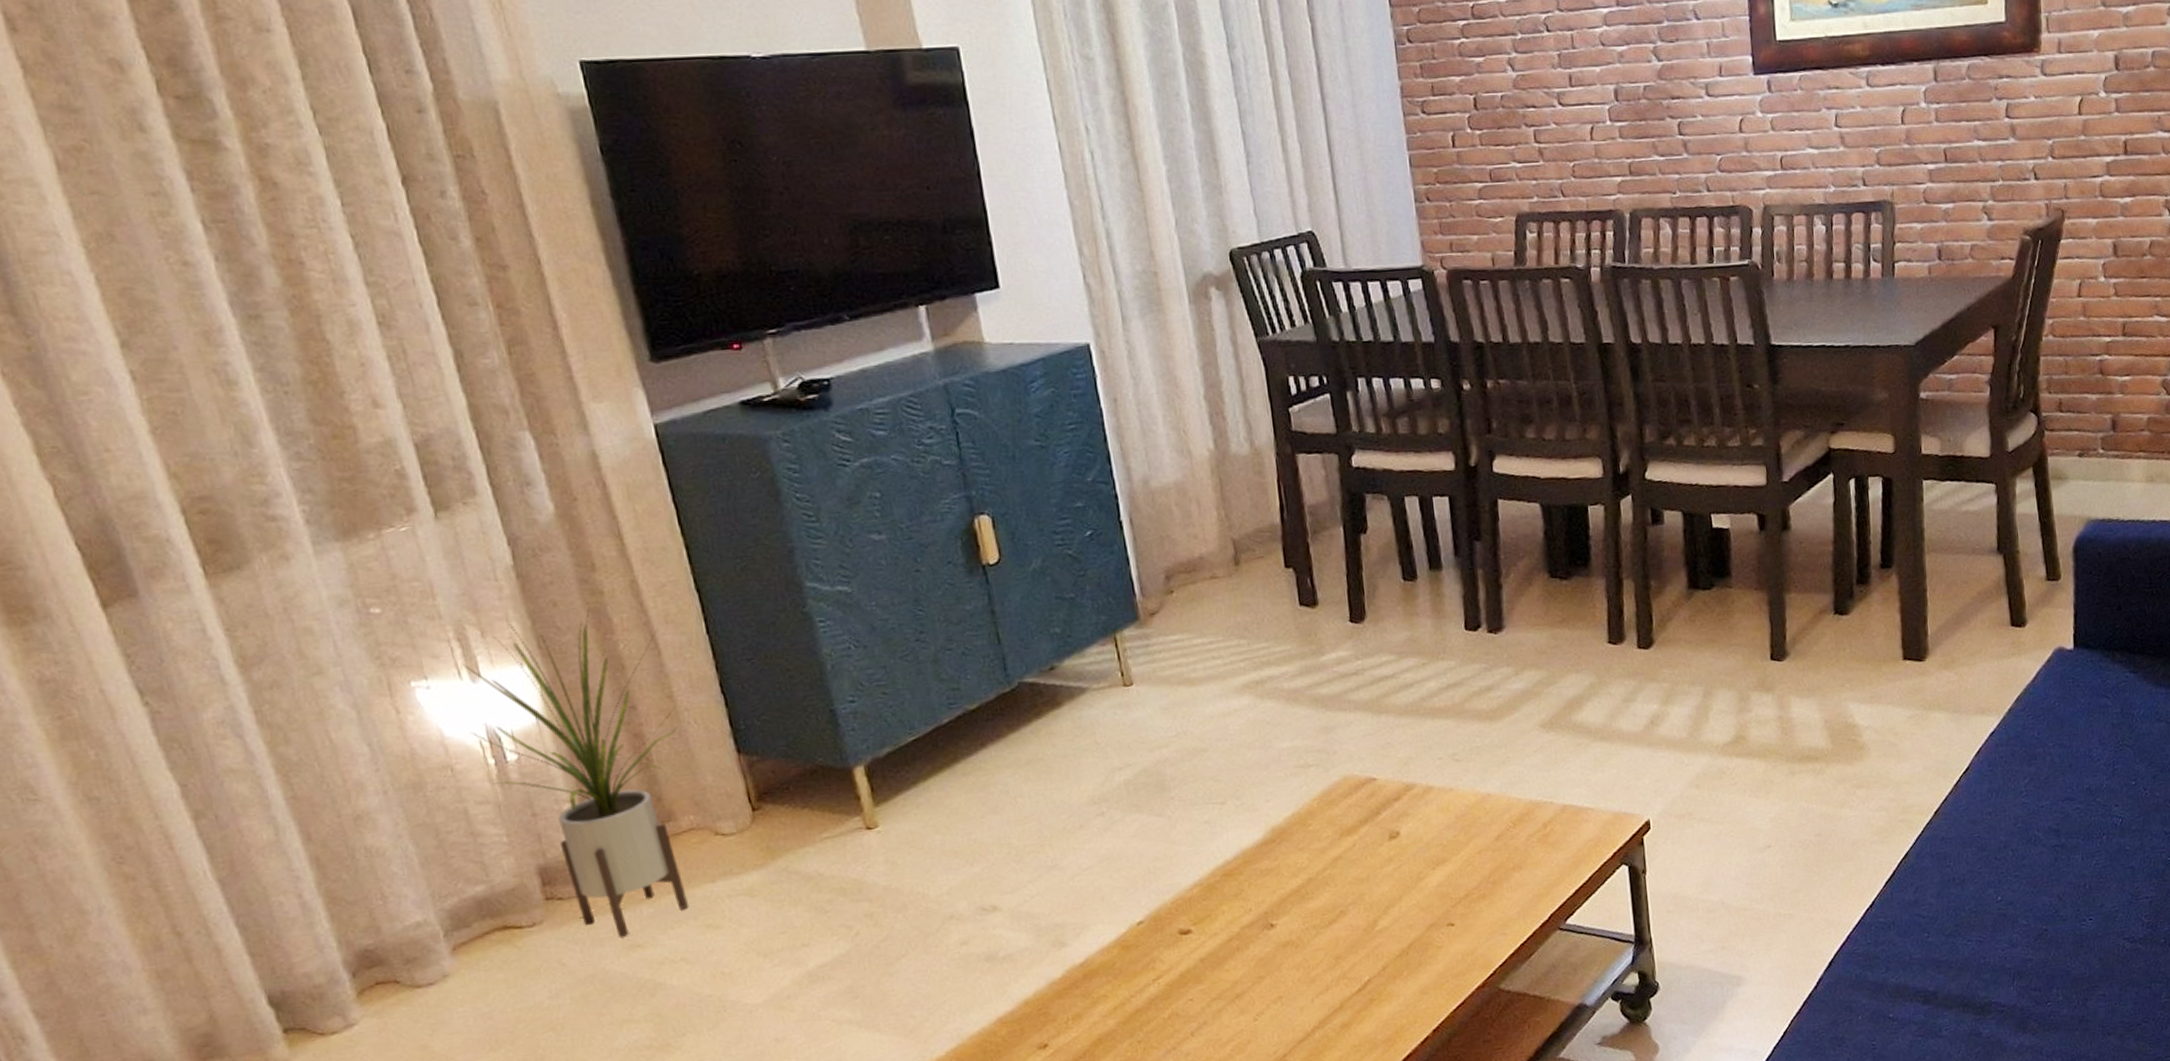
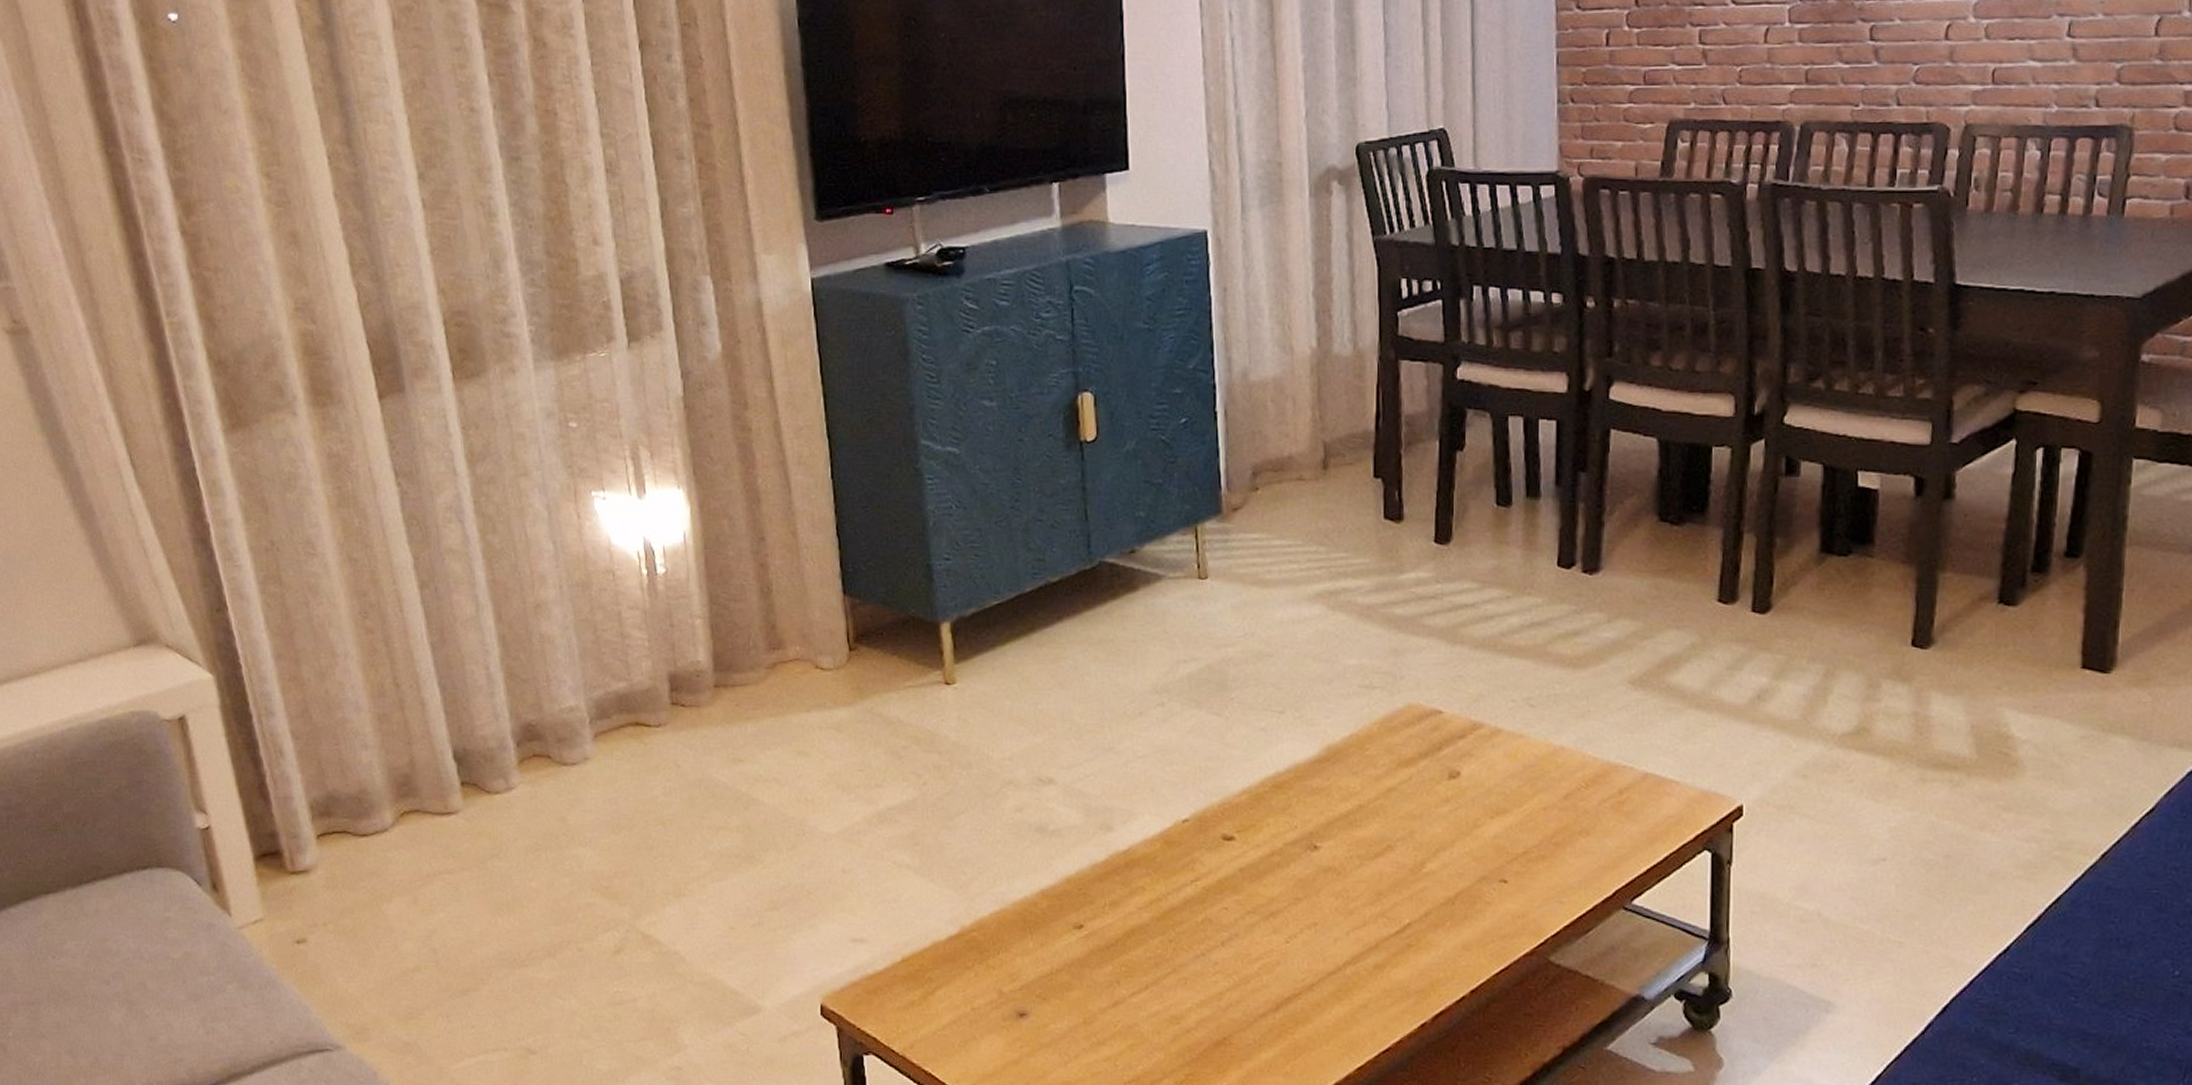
house plant: present [463,607,688,937] -> none [632,441,798,749]

